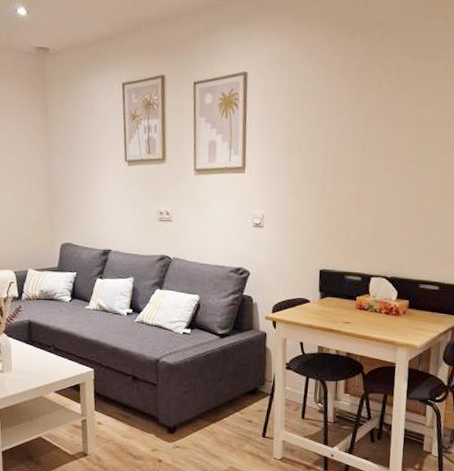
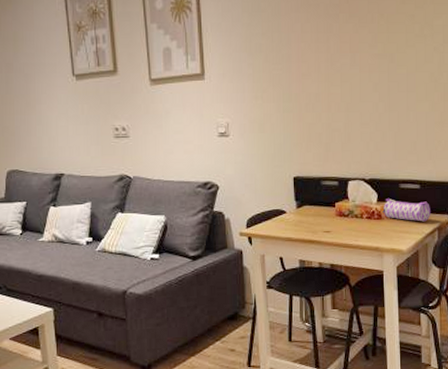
pencil case: none [400,296,447,322] -> present [381,197,430,222]

